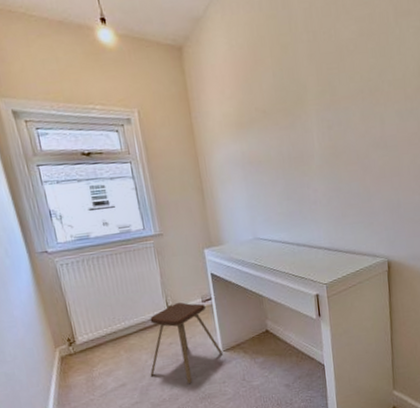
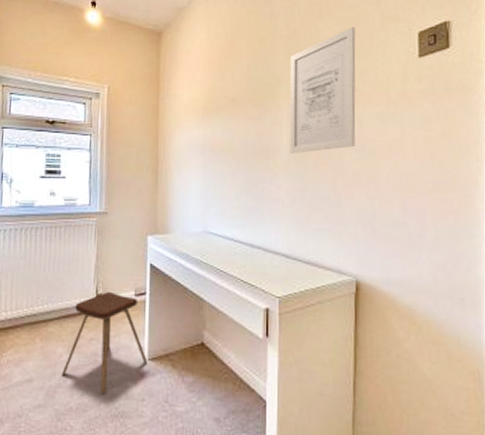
wall art: none [312,24,379,158] -> present [289,26,356,153]

